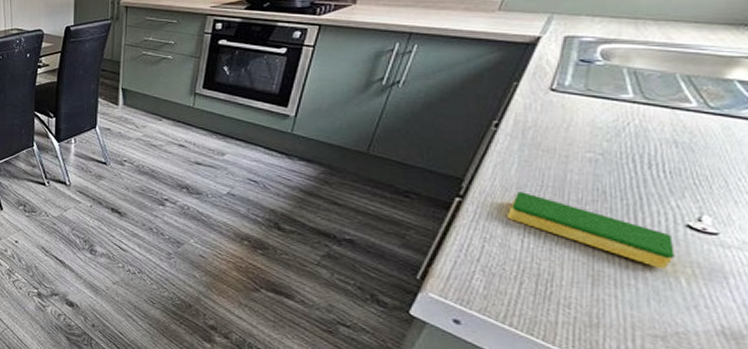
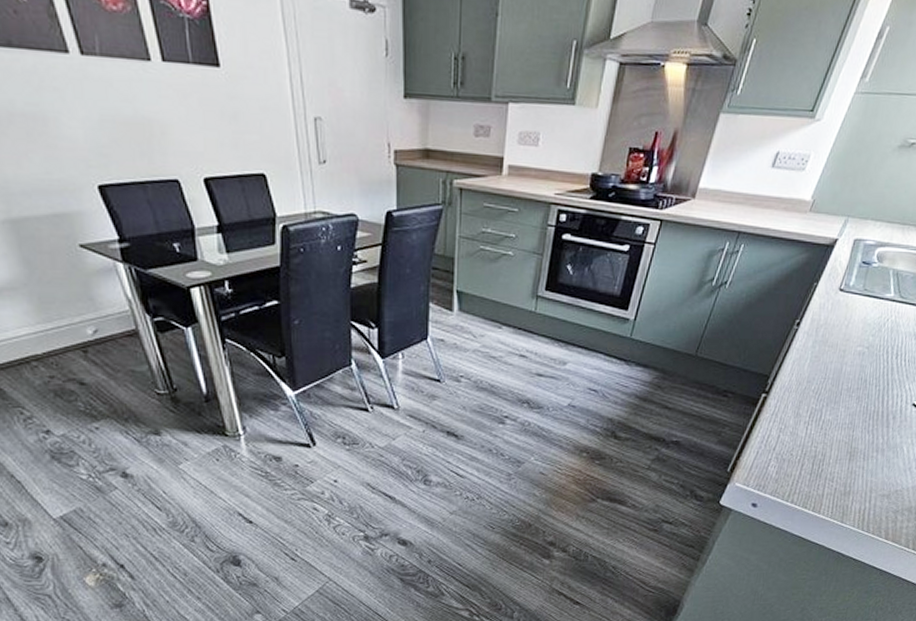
dish sponge: present [508,191,675,269] -> none [798,385,904,441]

